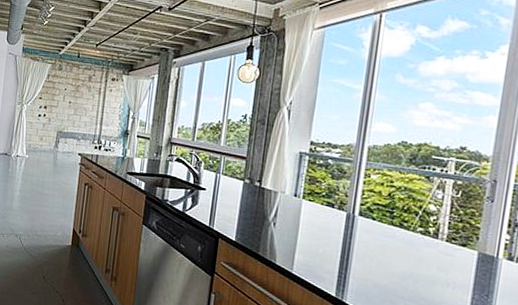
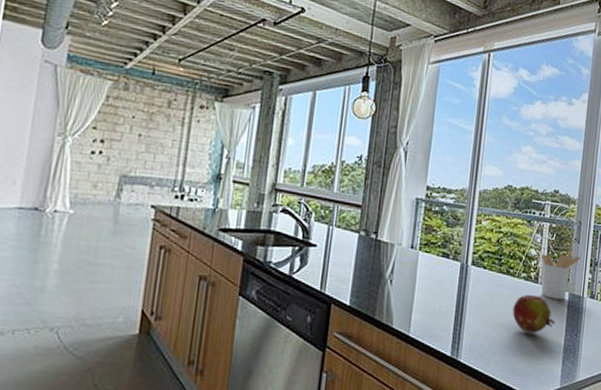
fruit: none [406,248,460,288] -> present [512,294,556,333]
utensil holder: none [442,209,494,258] -> present [541,251,580,300]

